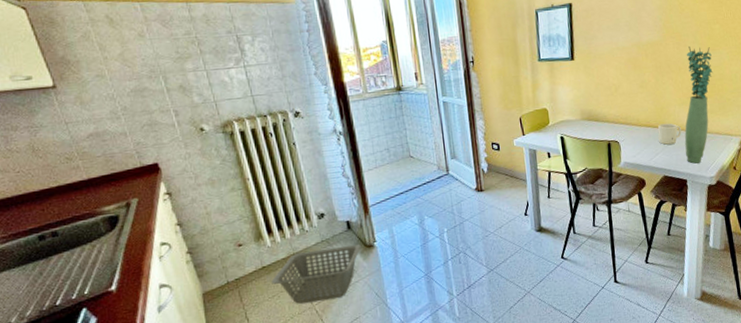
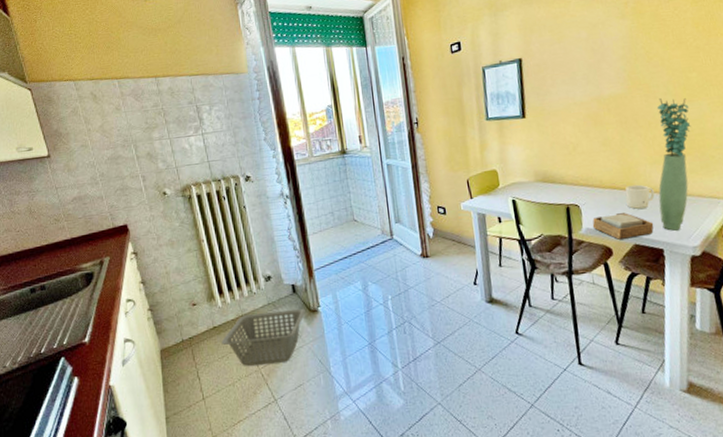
napkin holder: none [629,148,680,172] -> present [592,213,654,240]

